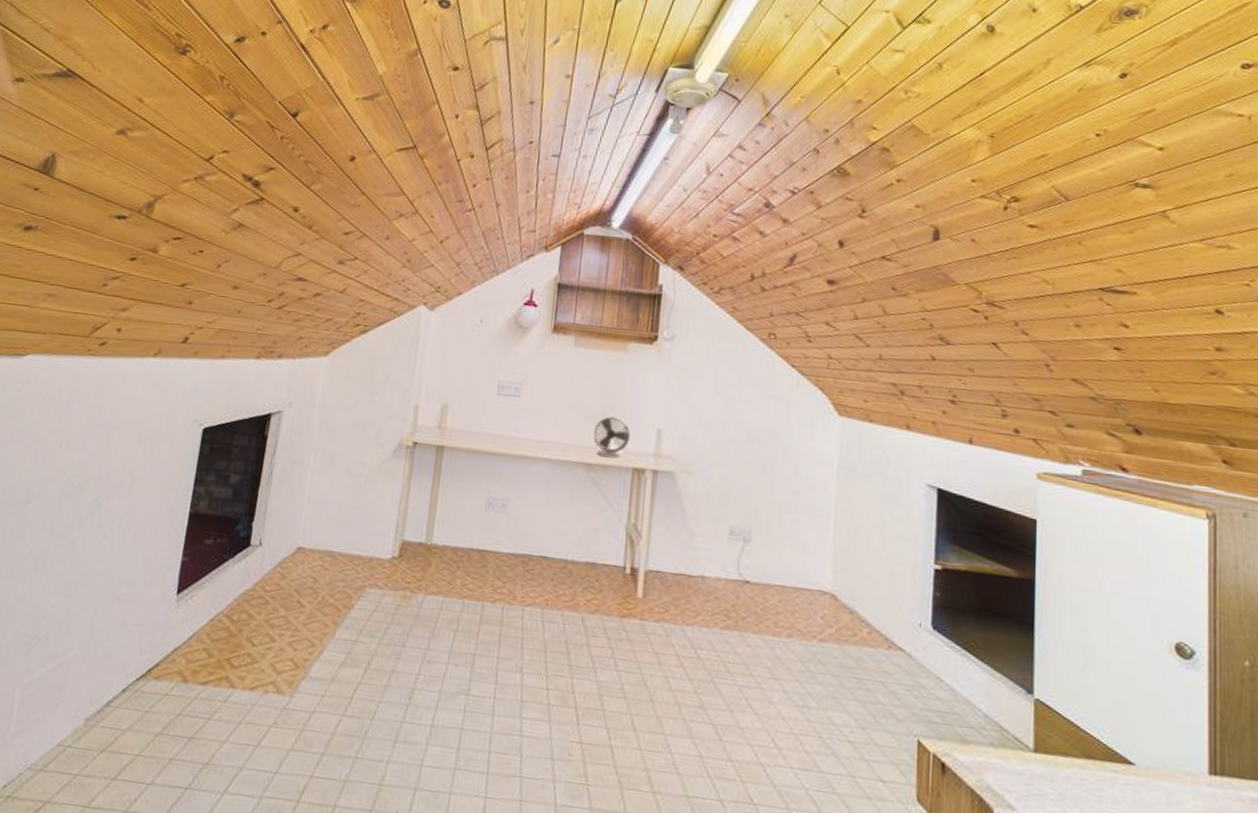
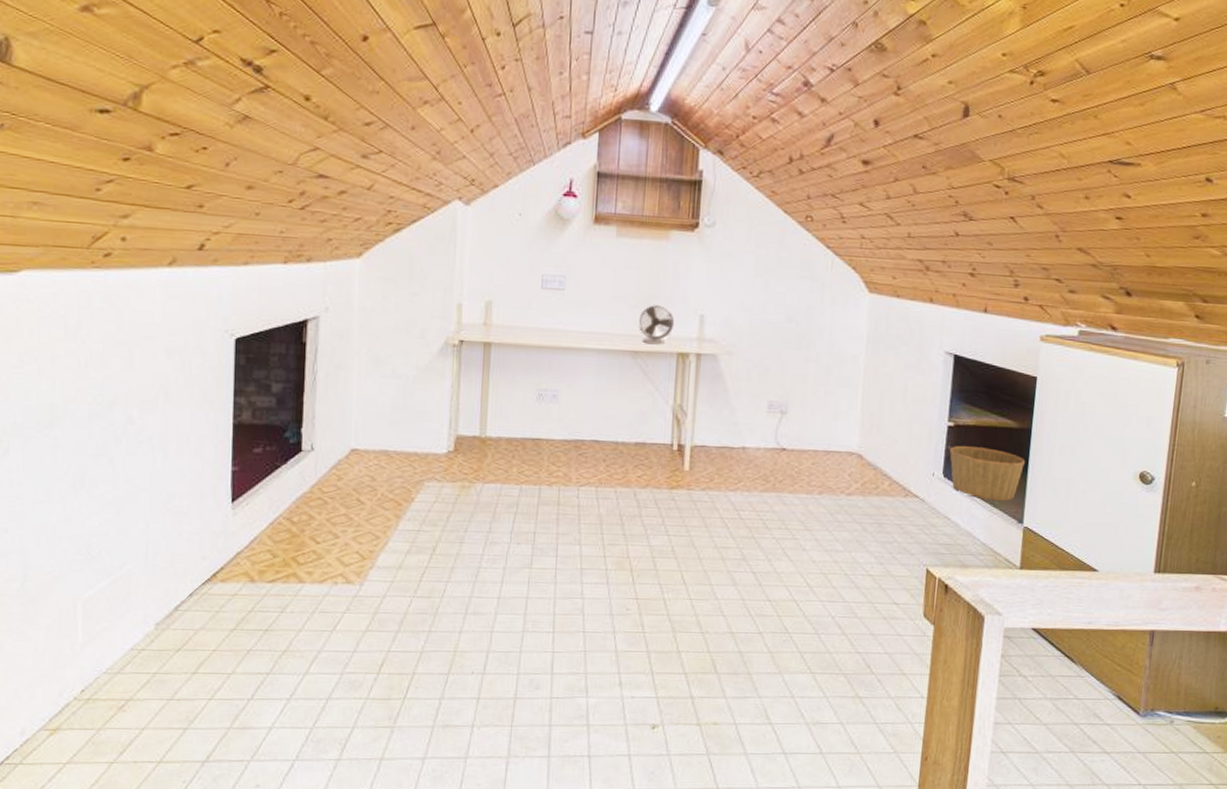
basket: none [938,593,1029,665] -> present [950,445,1025,501]

